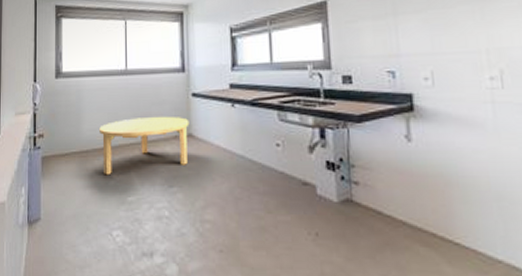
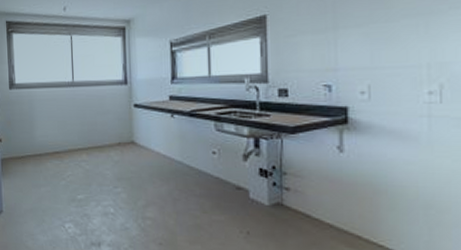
dining table: present [99,116,189,176] -> none [50,124,132,176]

